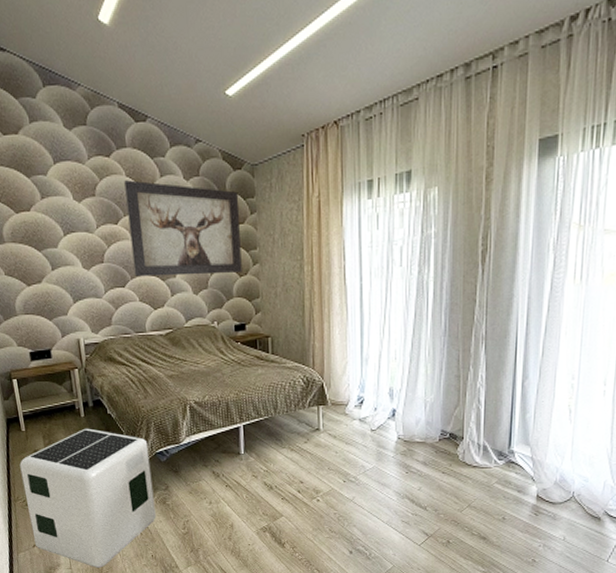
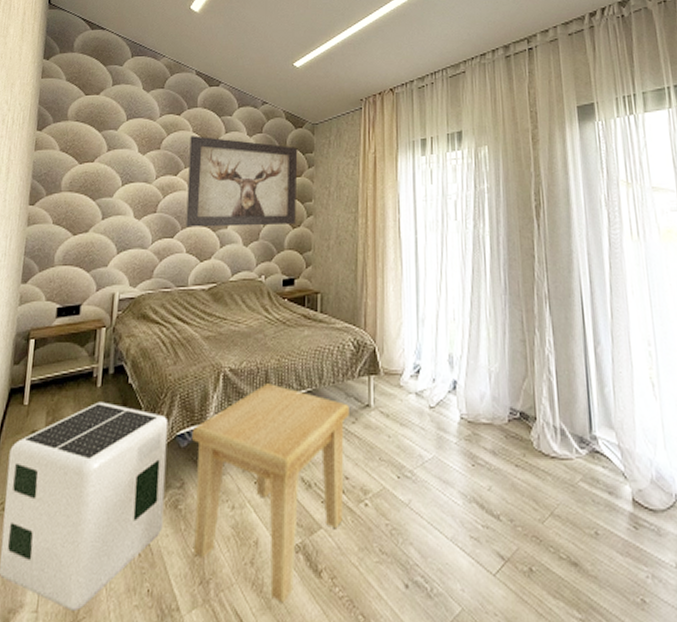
side table: none [168,413,302,563] -> present [191,383,349,604]

